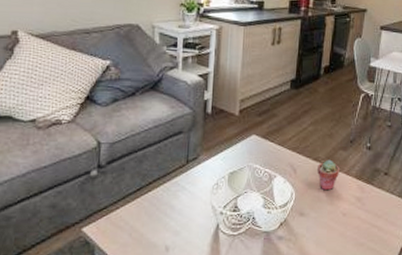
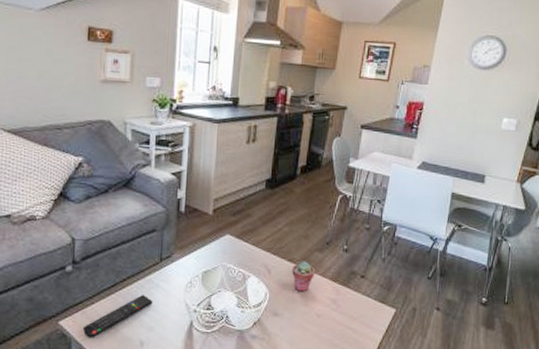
remote control: none [107,197,179,245] -> present [83,294,153,338]

